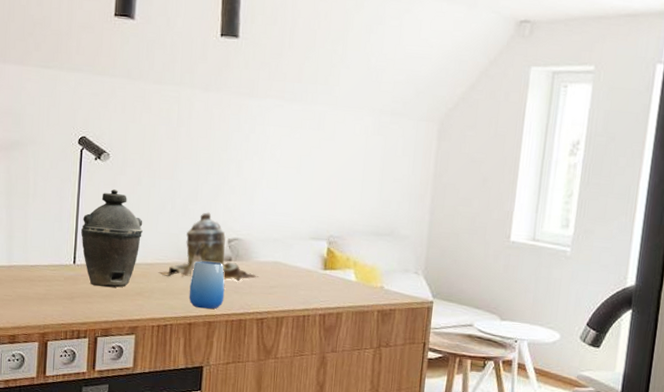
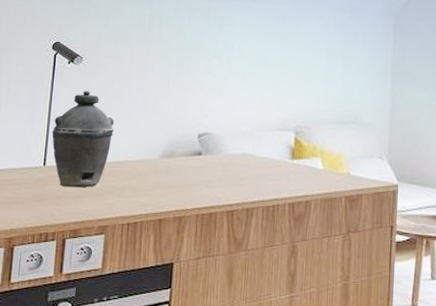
teapot: present [159,212,259,282] -> none [130,109,229,175]
cup: present [189,261,225,309] -> none [159,156,195,204]

